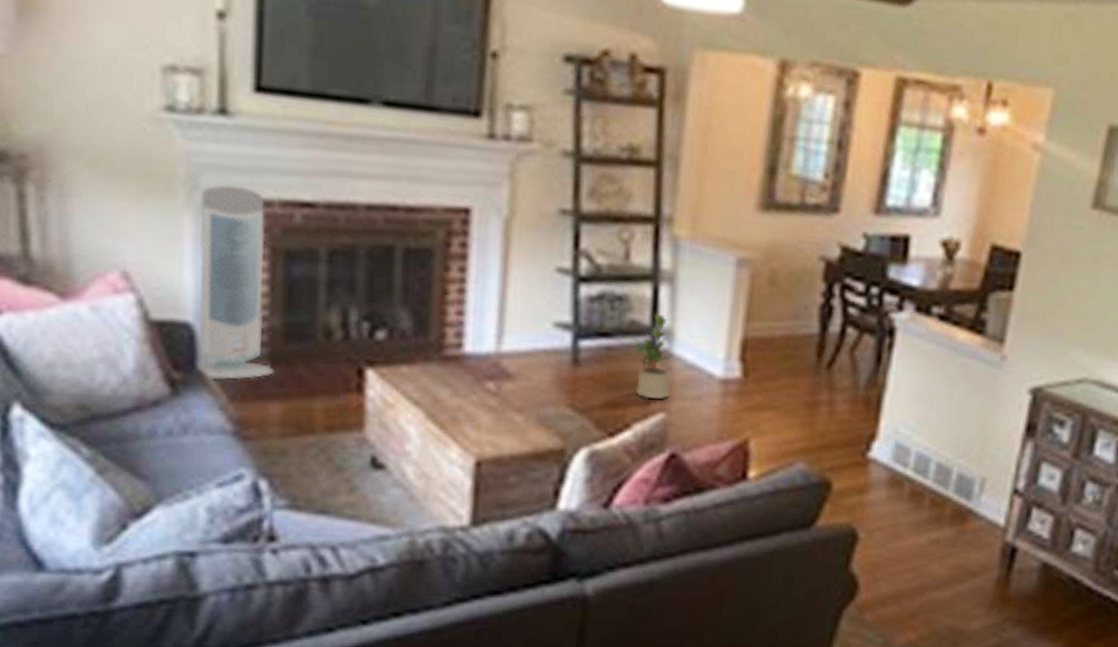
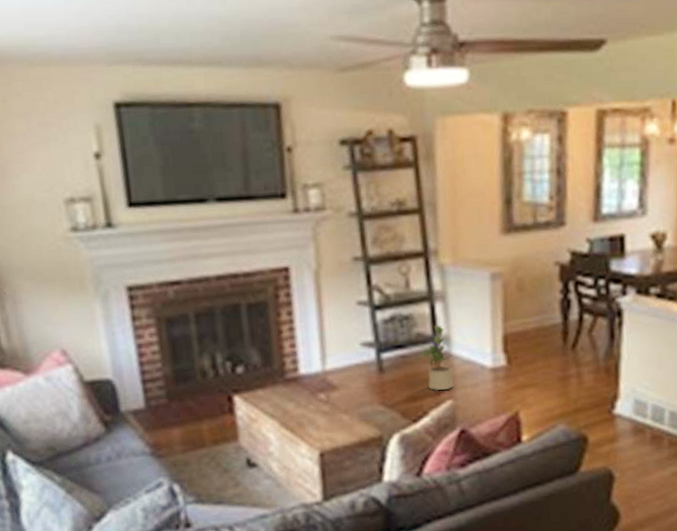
air purifier: present [199,185,274,381] -> none [103,277,172,418]

